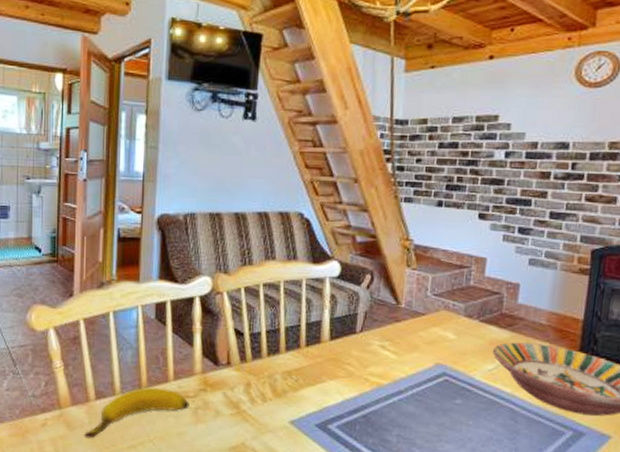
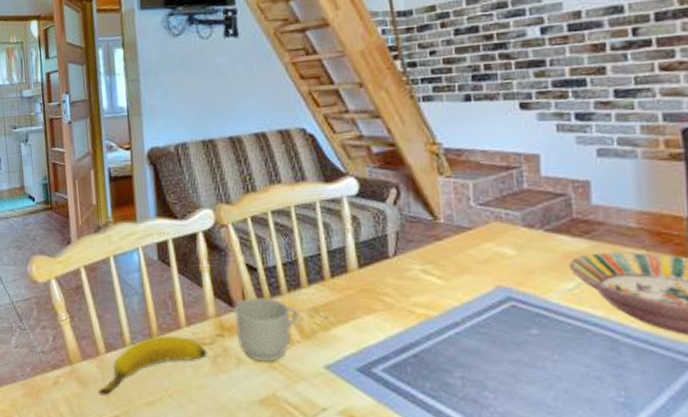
mug: none [218,358,274,415] -> present [234,297,299,362]

